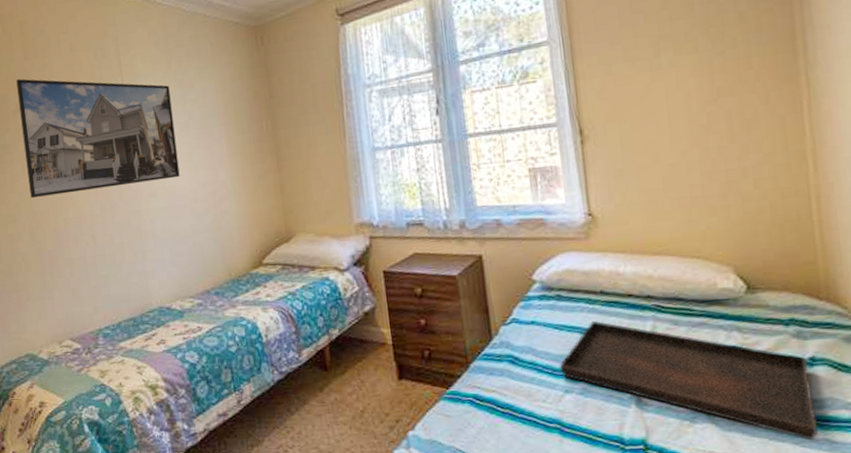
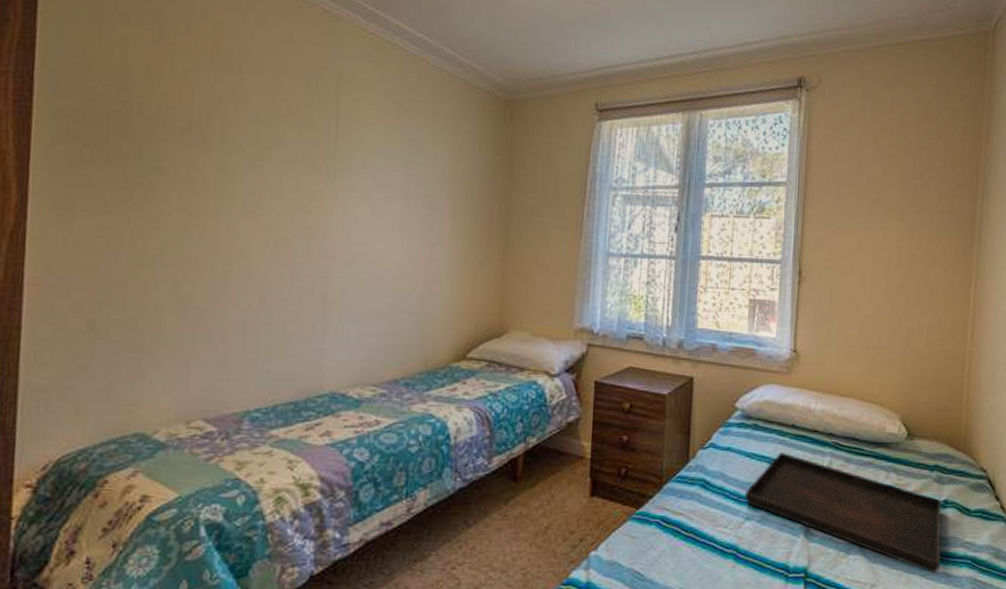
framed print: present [16,79,180,199] -> none [183,91,394,247]

